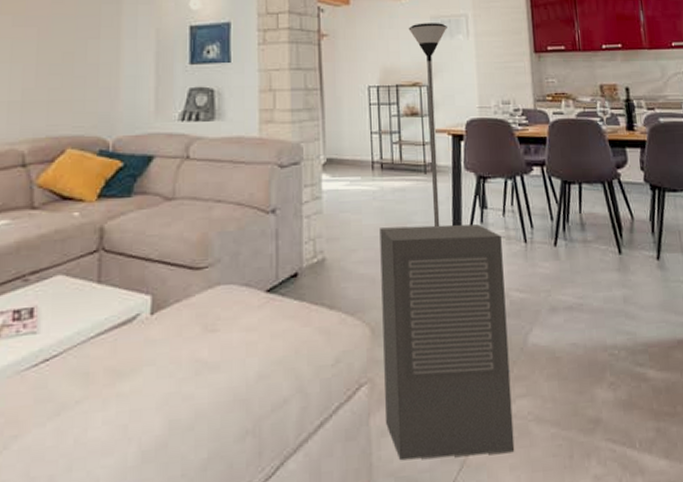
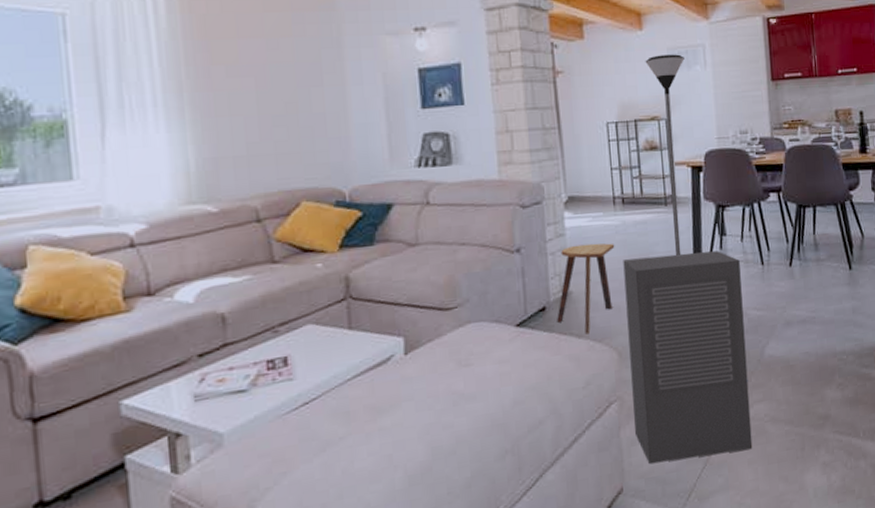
stool: none [309,208,372,306] -> present [557,243,615,335]

